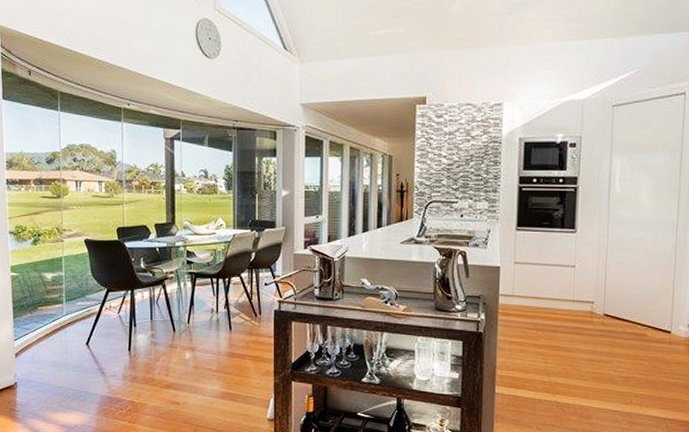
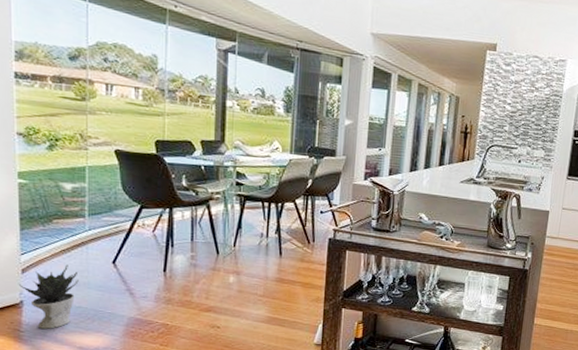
potted plant: none [13,347,60,408] -> present [18,264,79,329]

